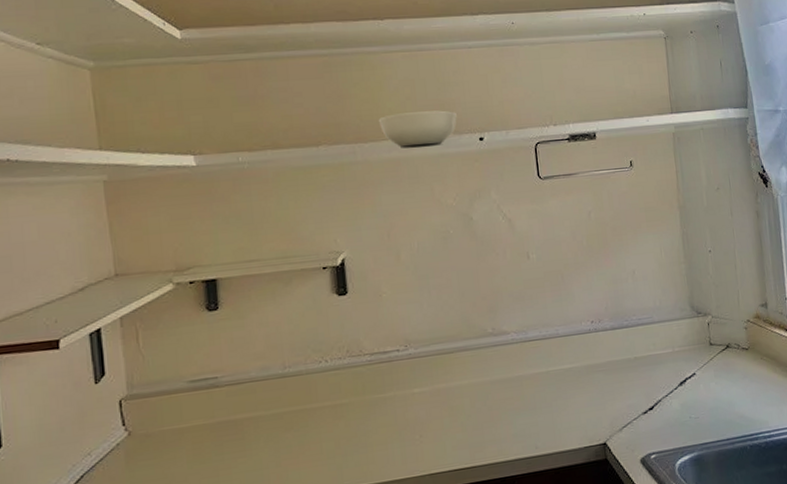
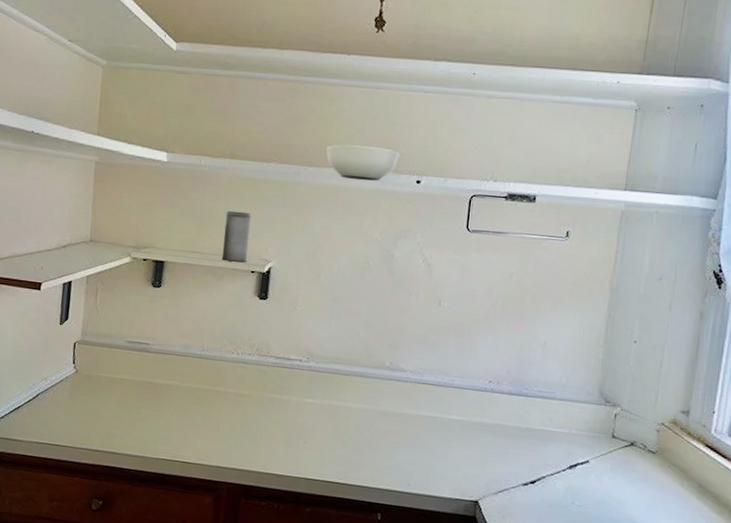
canister: none [279,204,316,263] -> present [221,210,251,263]

